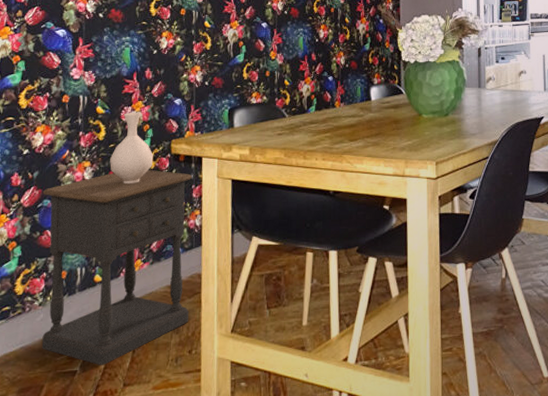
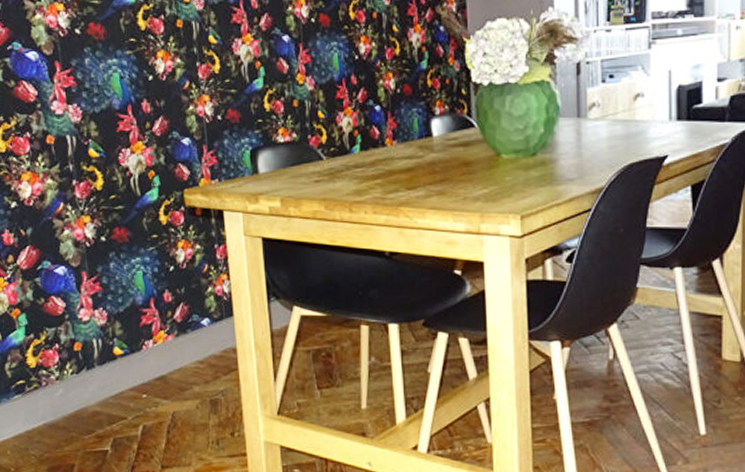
nightstand: present [41,170,193,365] -> none [40,226,228,445]
vase: present [110,112,154,183] -> none [113,155,165,242]

